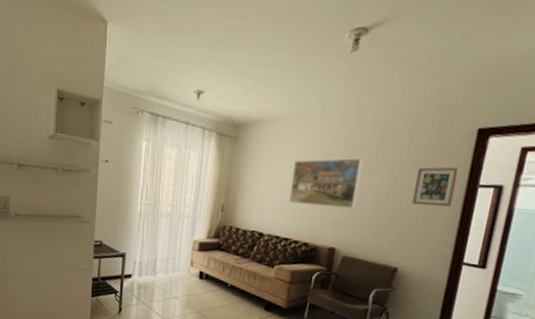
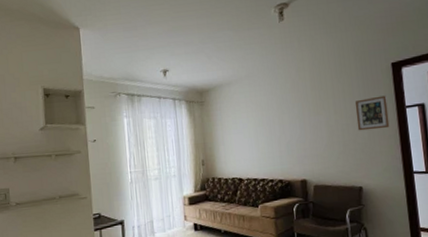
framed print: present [290,158,362,209] -> none [255,102,314,148]

